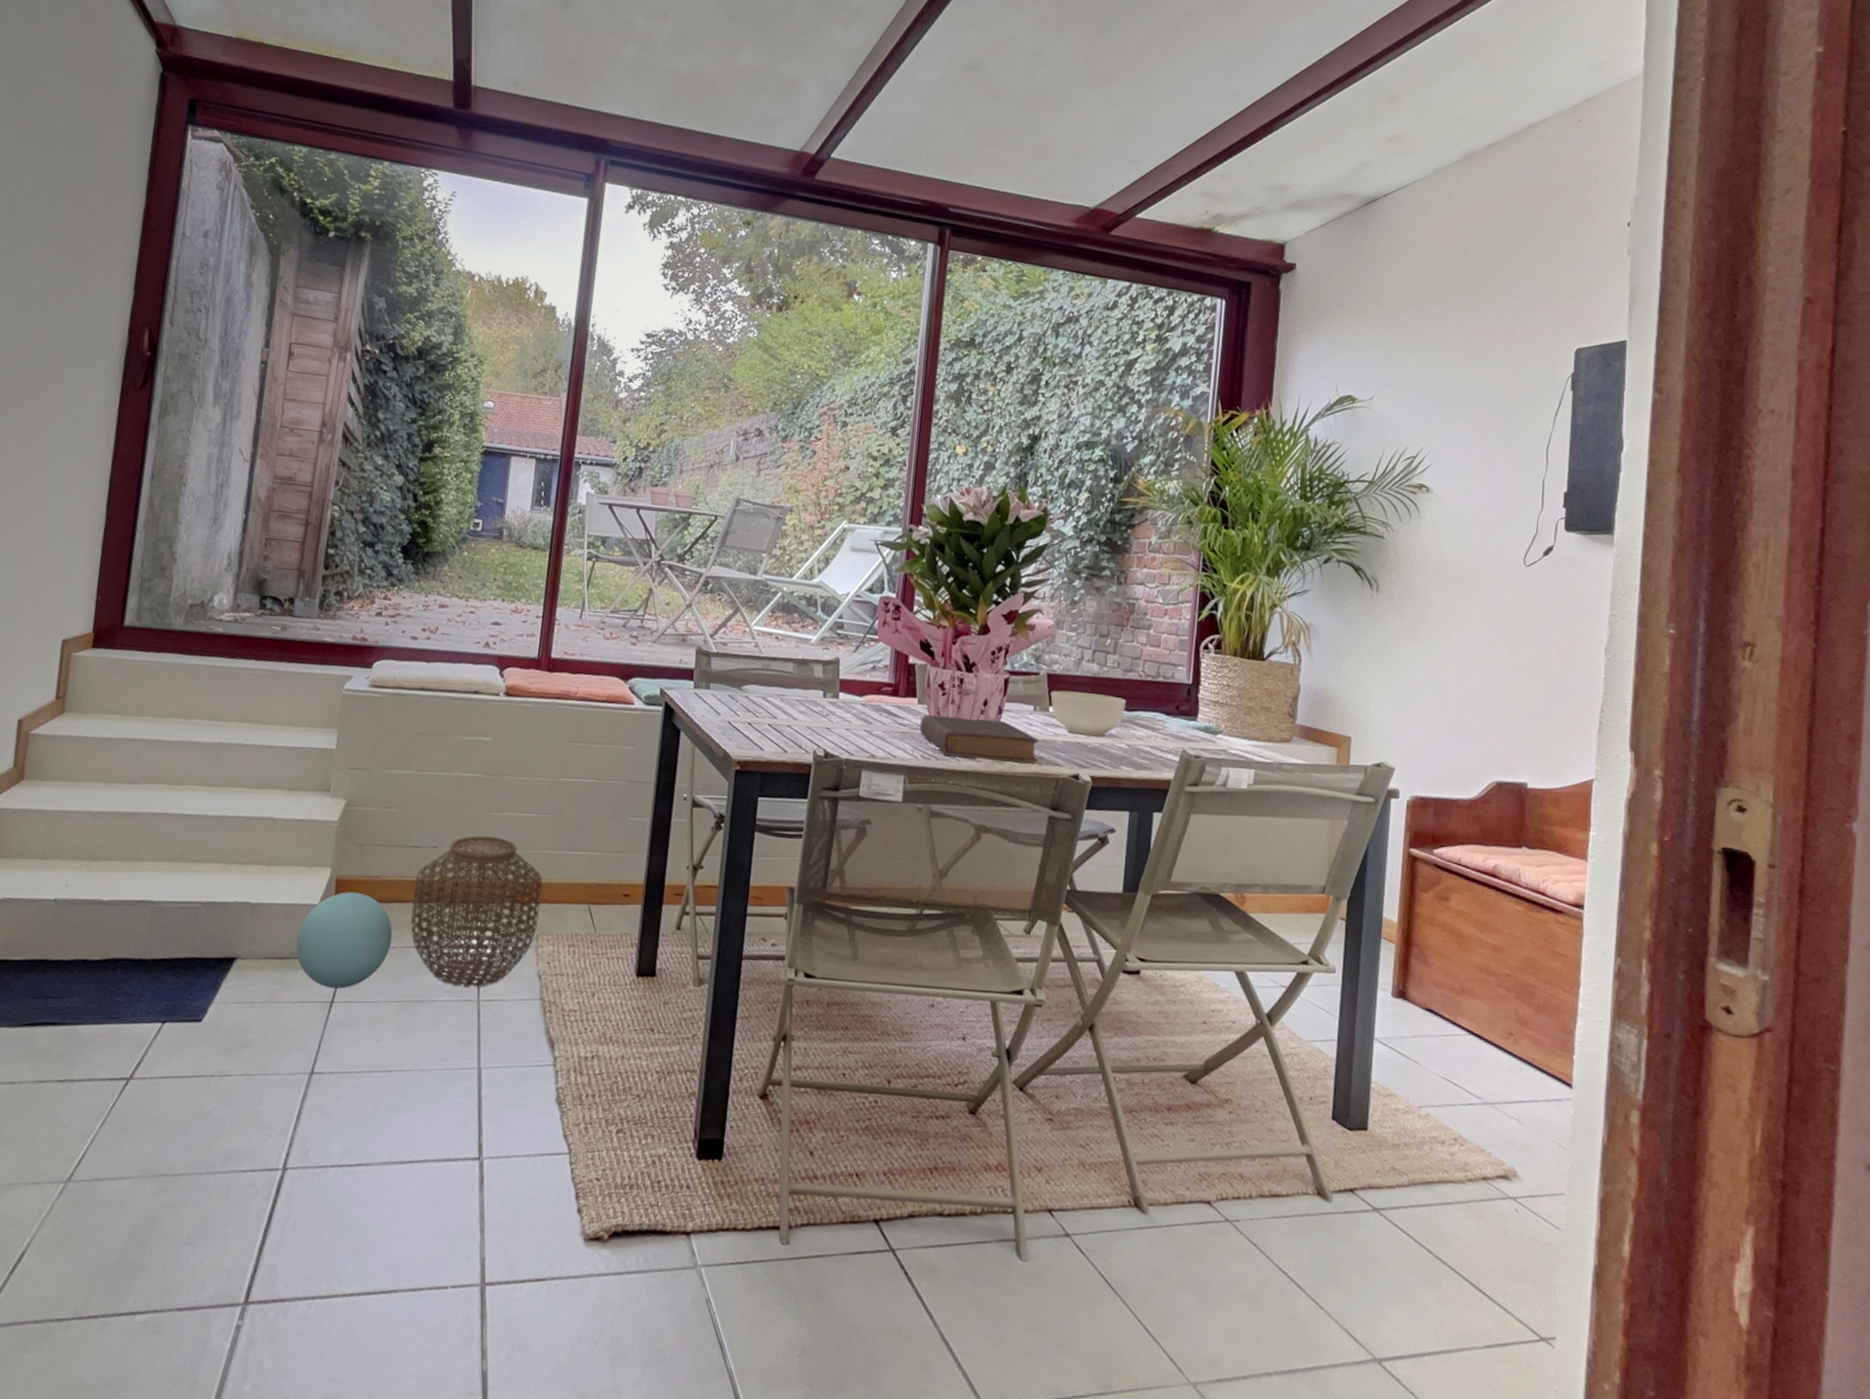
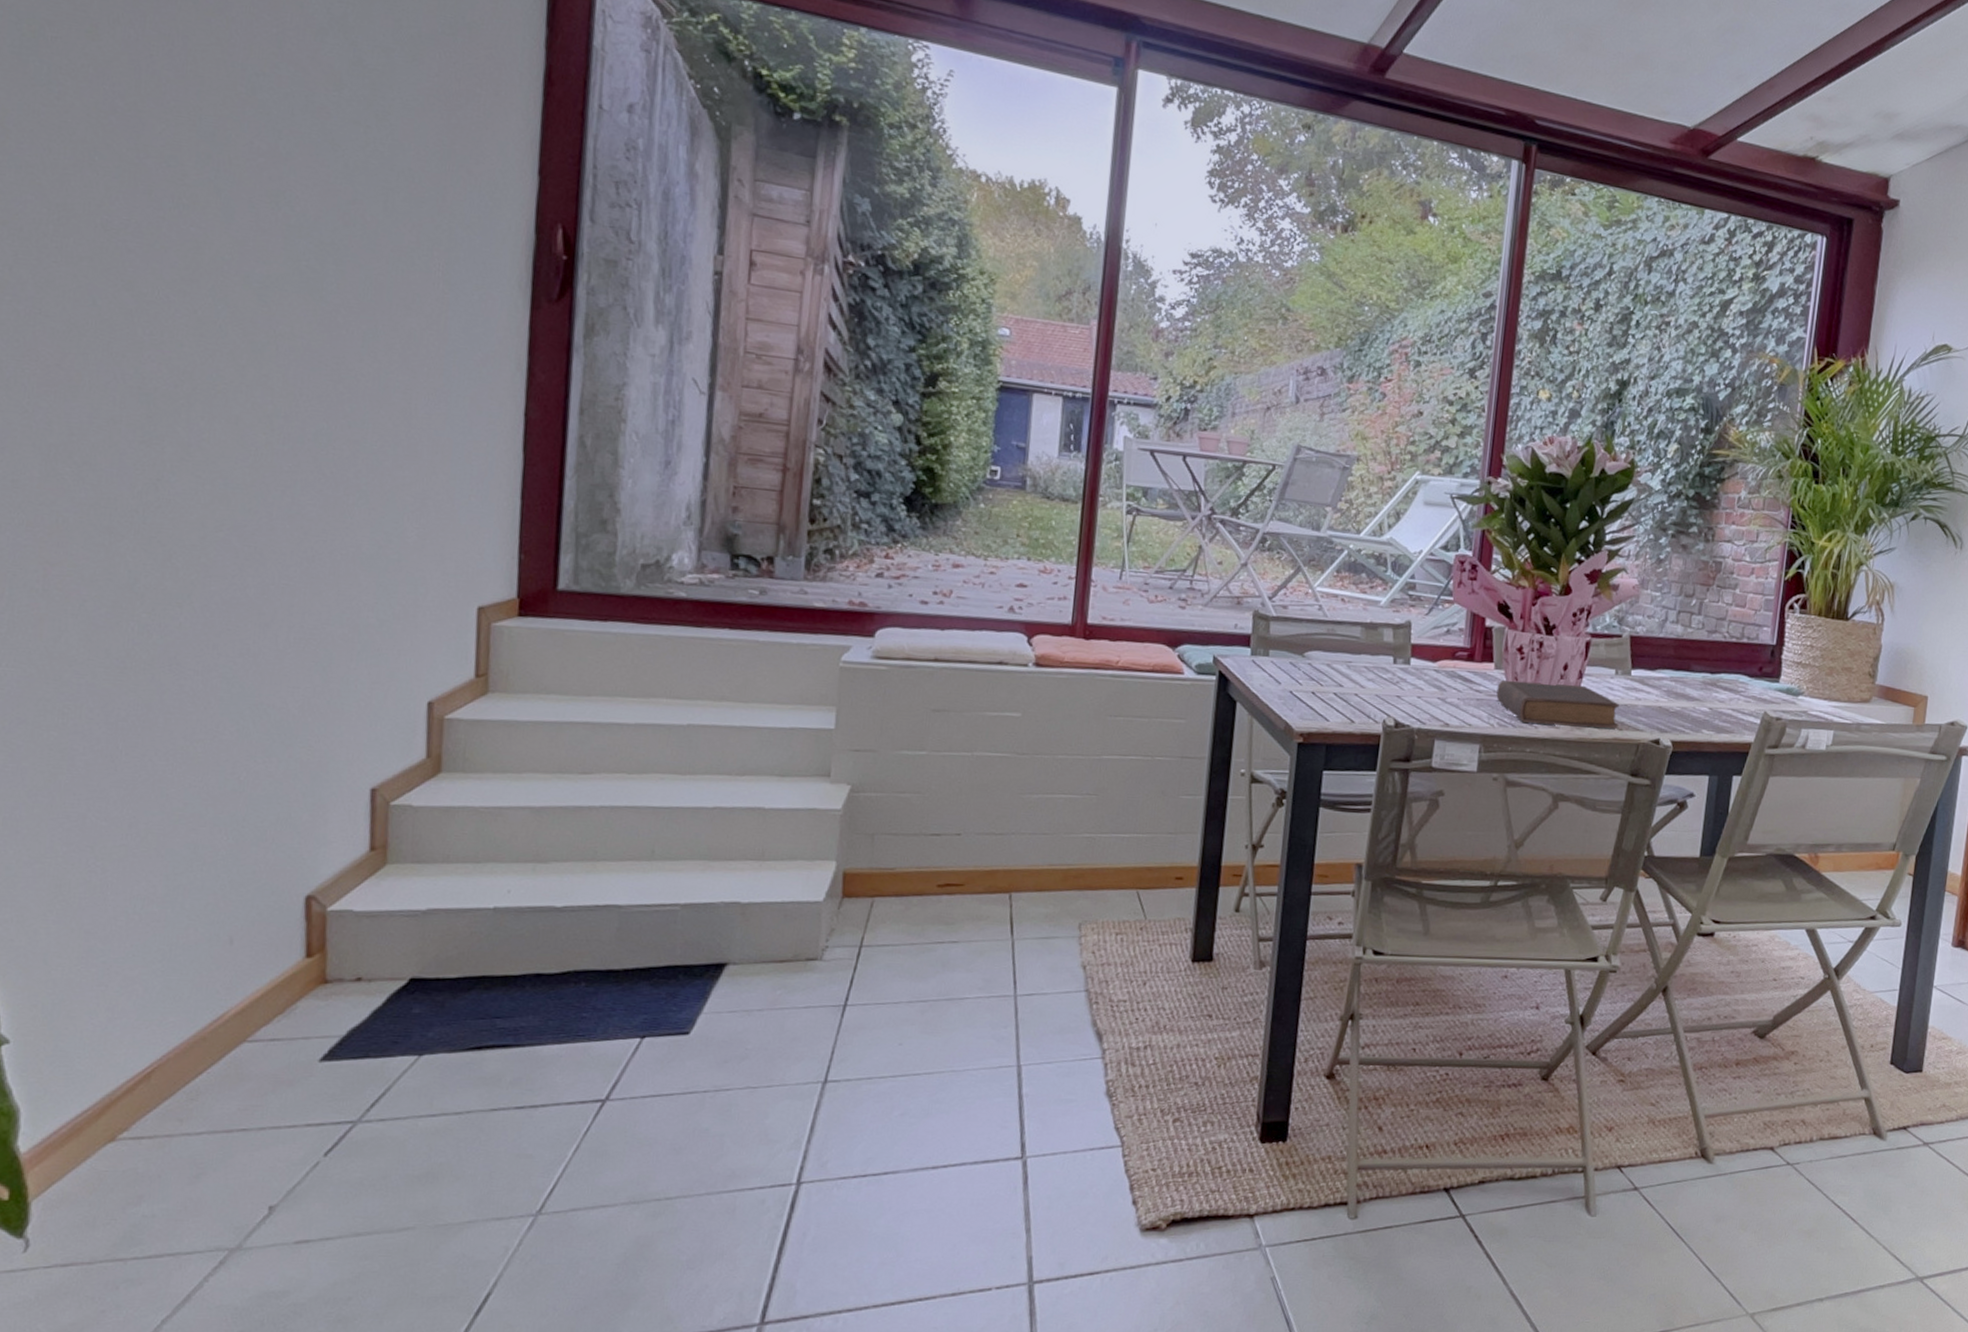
ball: present [296,891,393,989] -> none [798,886,913,991]
woven basket: present [410,835,543,987] -> none [933,820,1084,982]
bowl: present [1050,690,1127,737] -> none [1633,653,1710,701]

